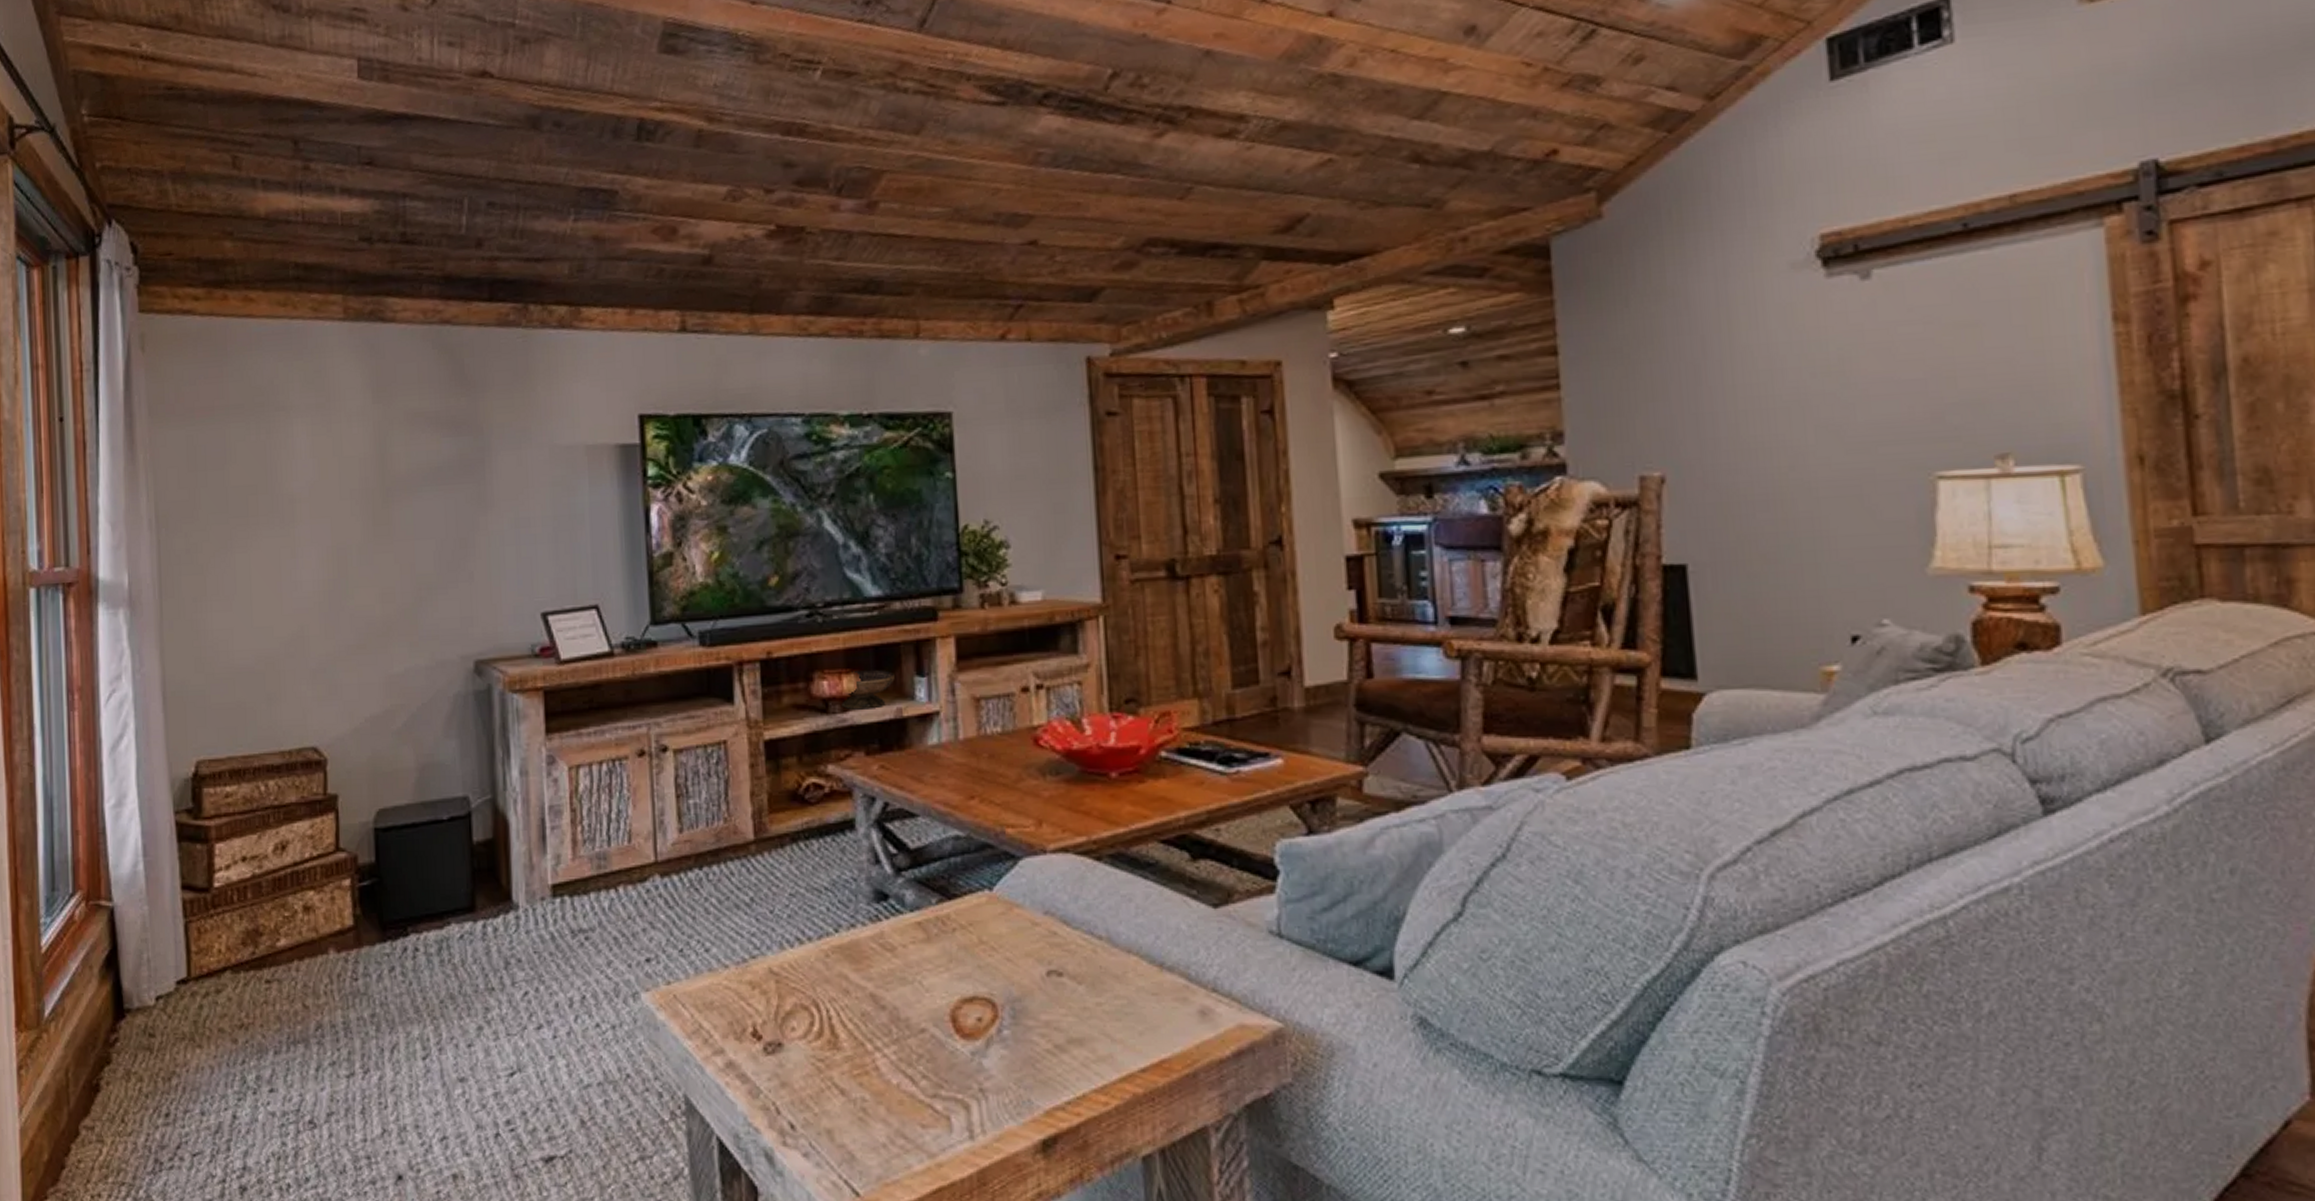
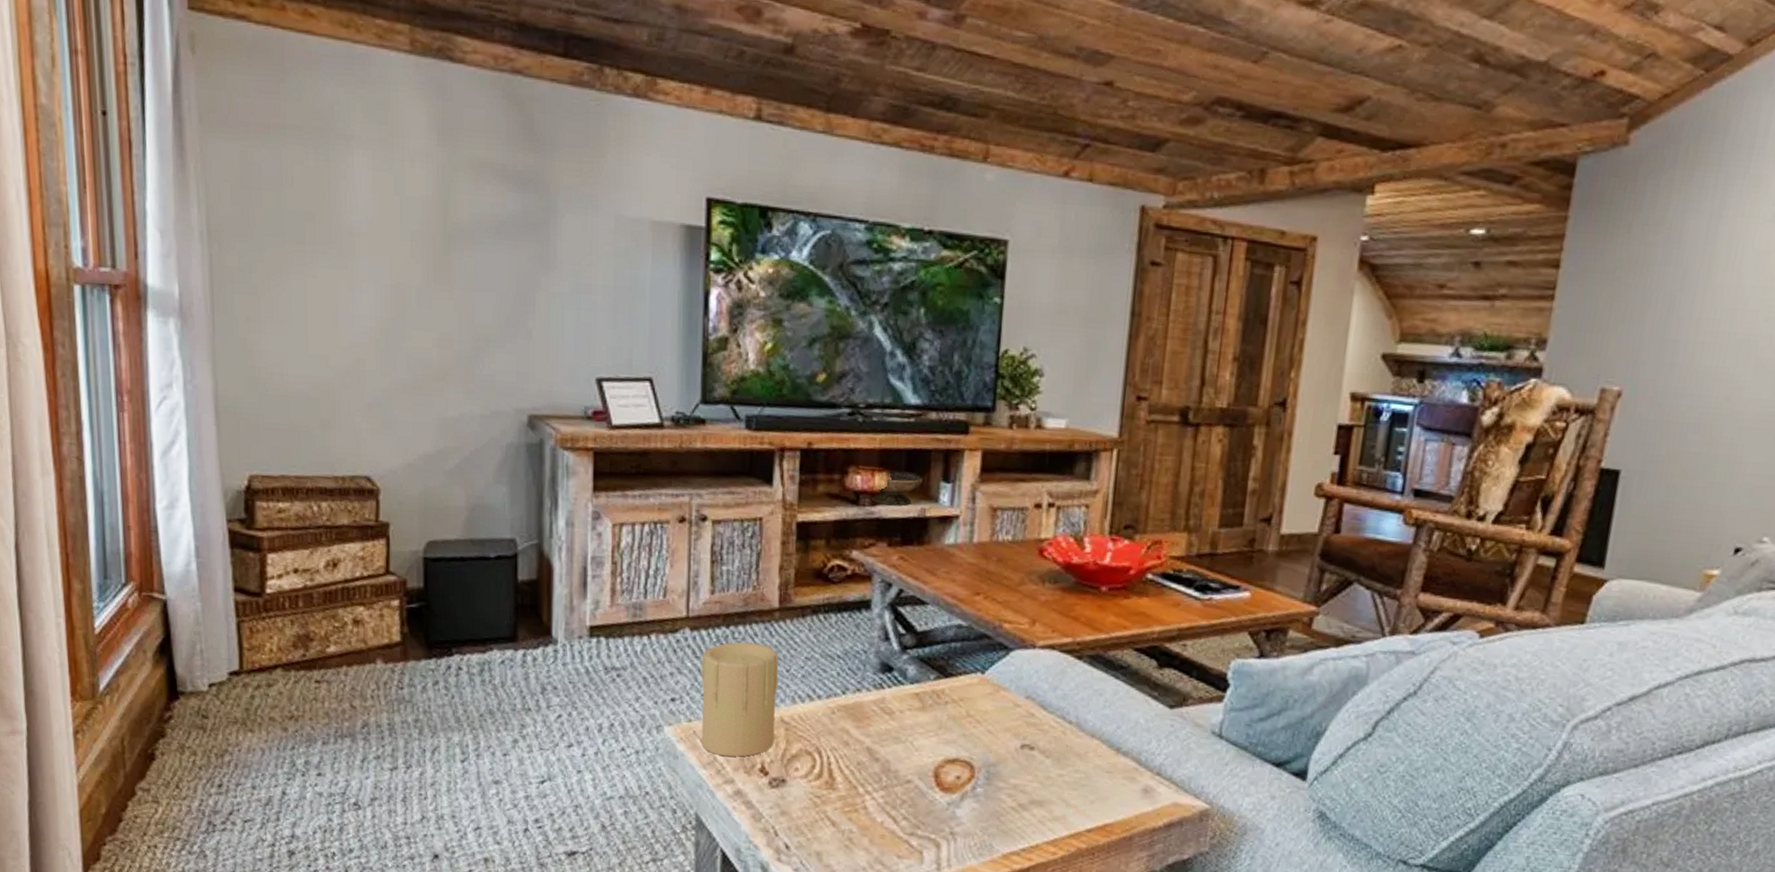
candle: none [675,883,765,1021] -> present [700,642,779,757]

